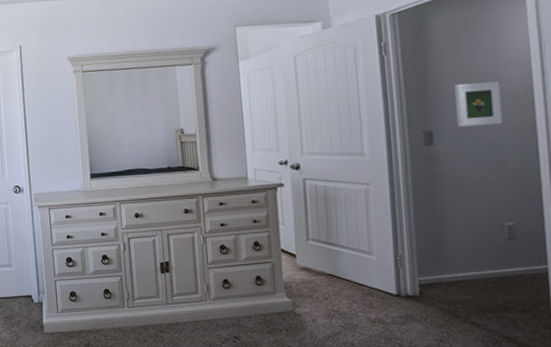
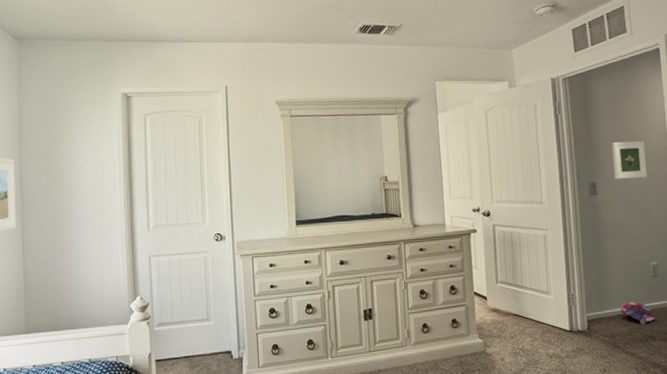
plush toy: none [462,267,511,293] -> present [620,302,656,324]

